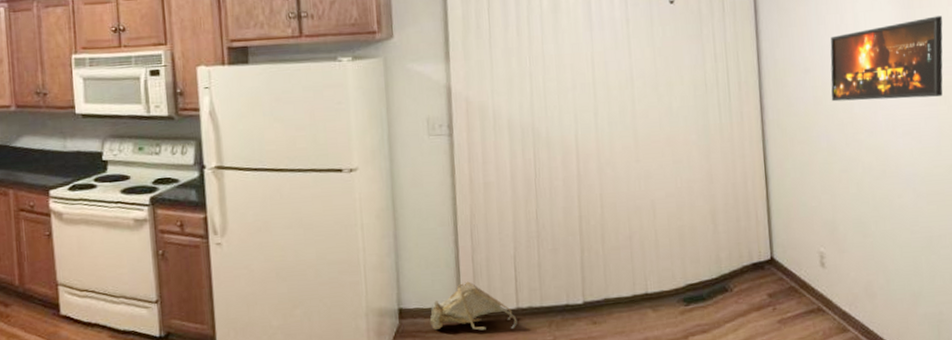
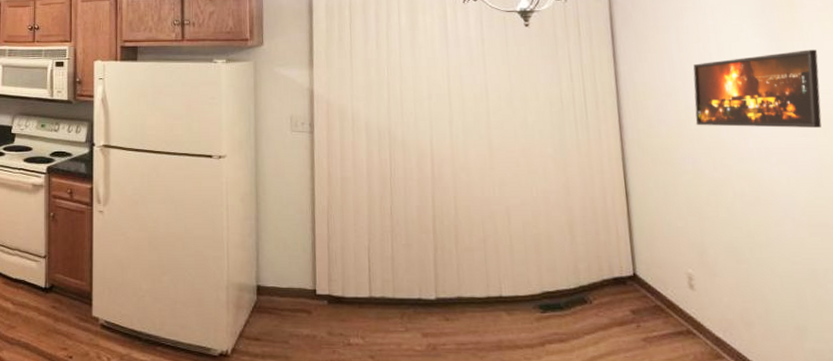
bag: present [429,281,517,331] -> none [285,267,370,316]

